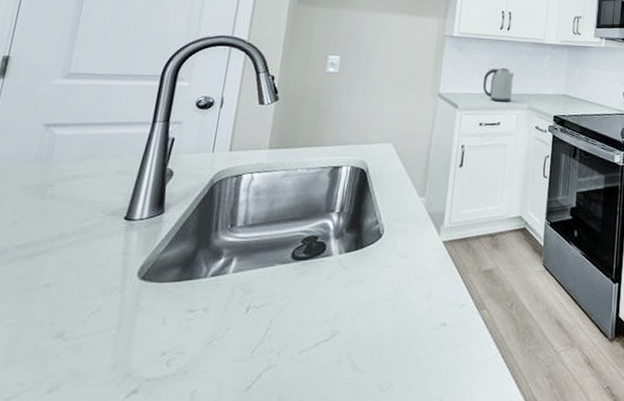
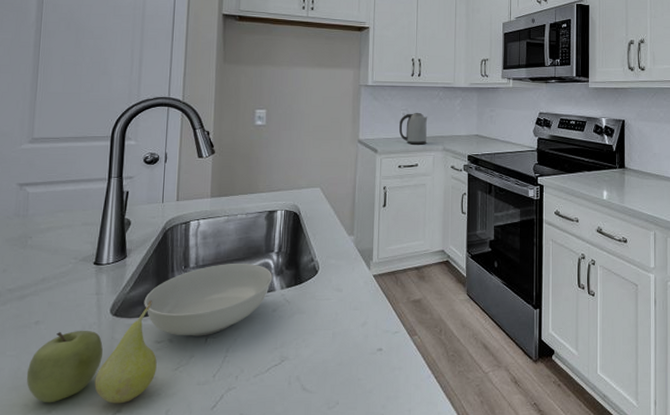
fruit: none [25,295,125,382] -> present [26,330,103,403]
fruit: none [108,263,189,383] -> present [94,300,157,404]
bowl: none [178,223,331,306] -> present [144,264,272,336]

